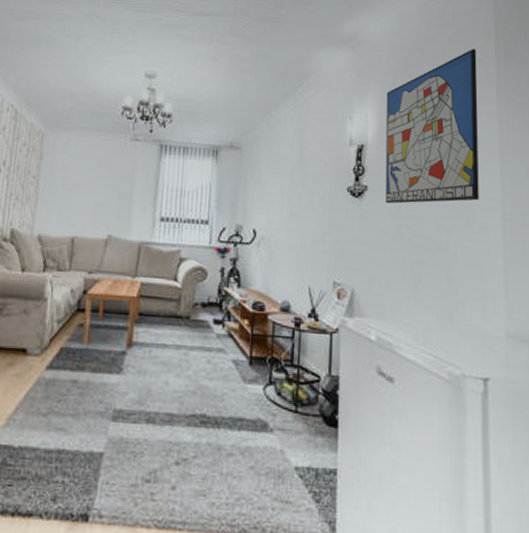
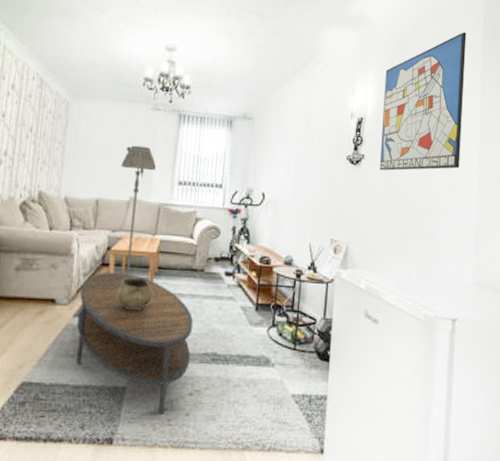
coffee table: none [48,318,179,488] -> present [76,272,194,416]
decorative bowl: none [93,325,134,363] -> present [116,277,154,311]
floor lamp: none [98,178,137,323] -> present [120,145,157,276]

